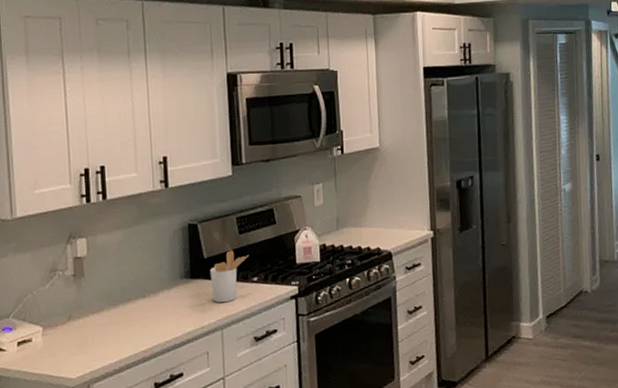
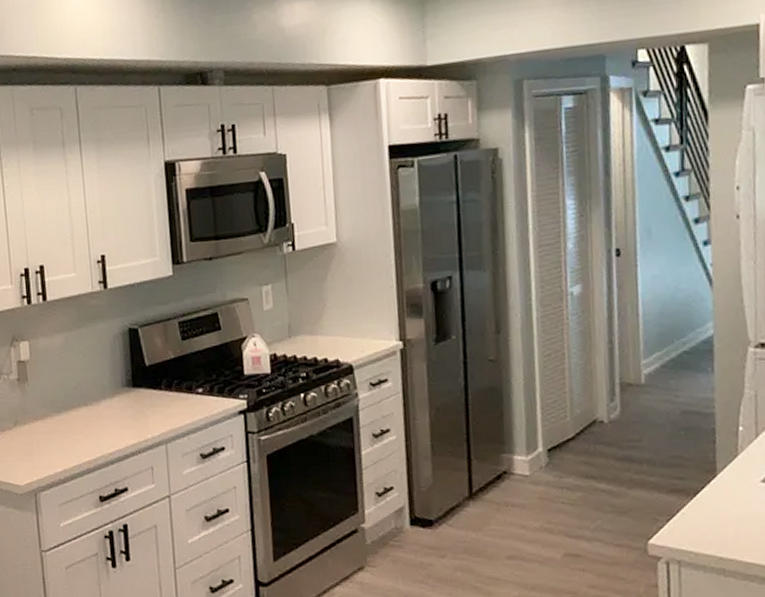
utensil holder: present [209,250,249,303] -> none [152,358,193,415]

